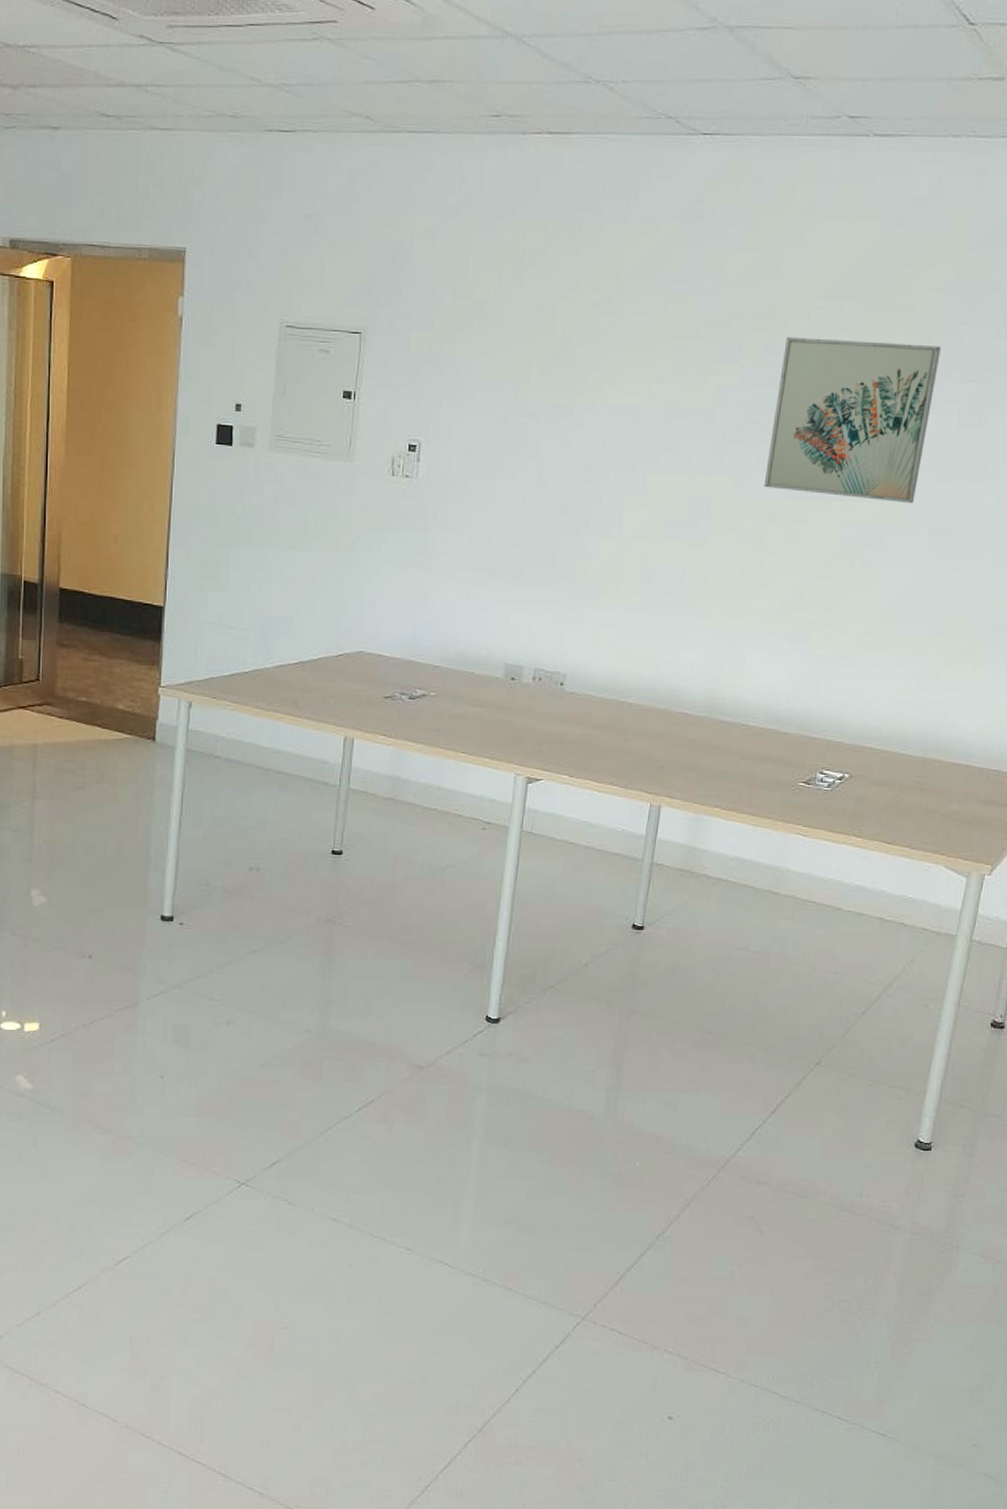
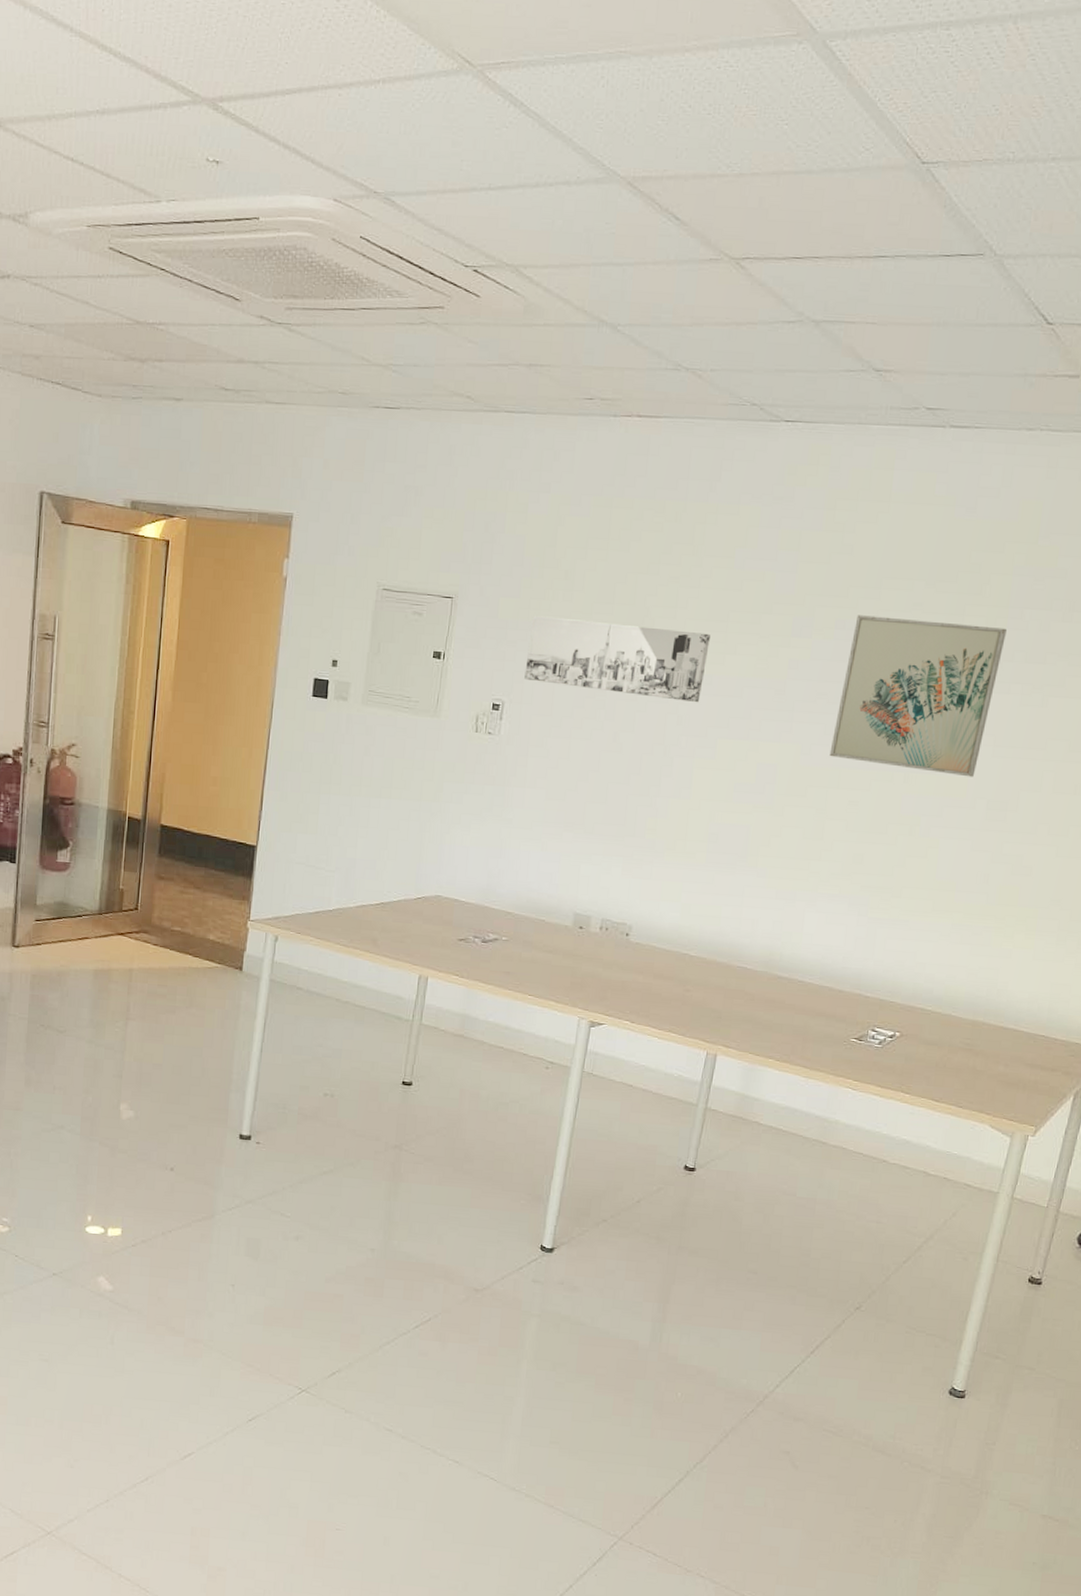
wall art: none [441,349,634,436] -> present [524,616,710,703]

